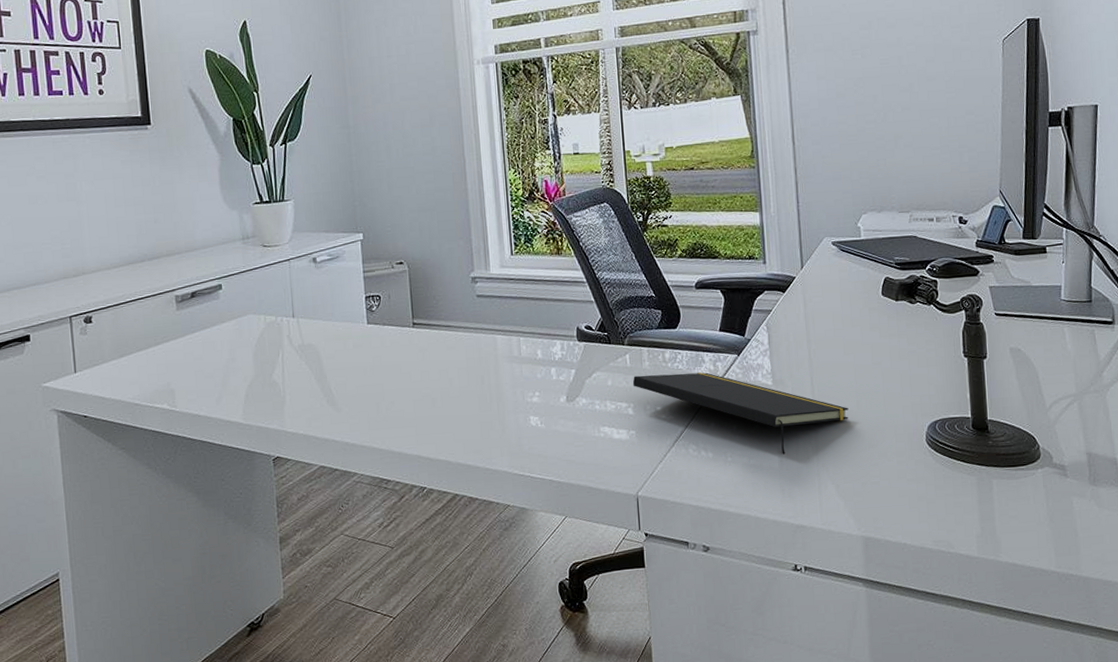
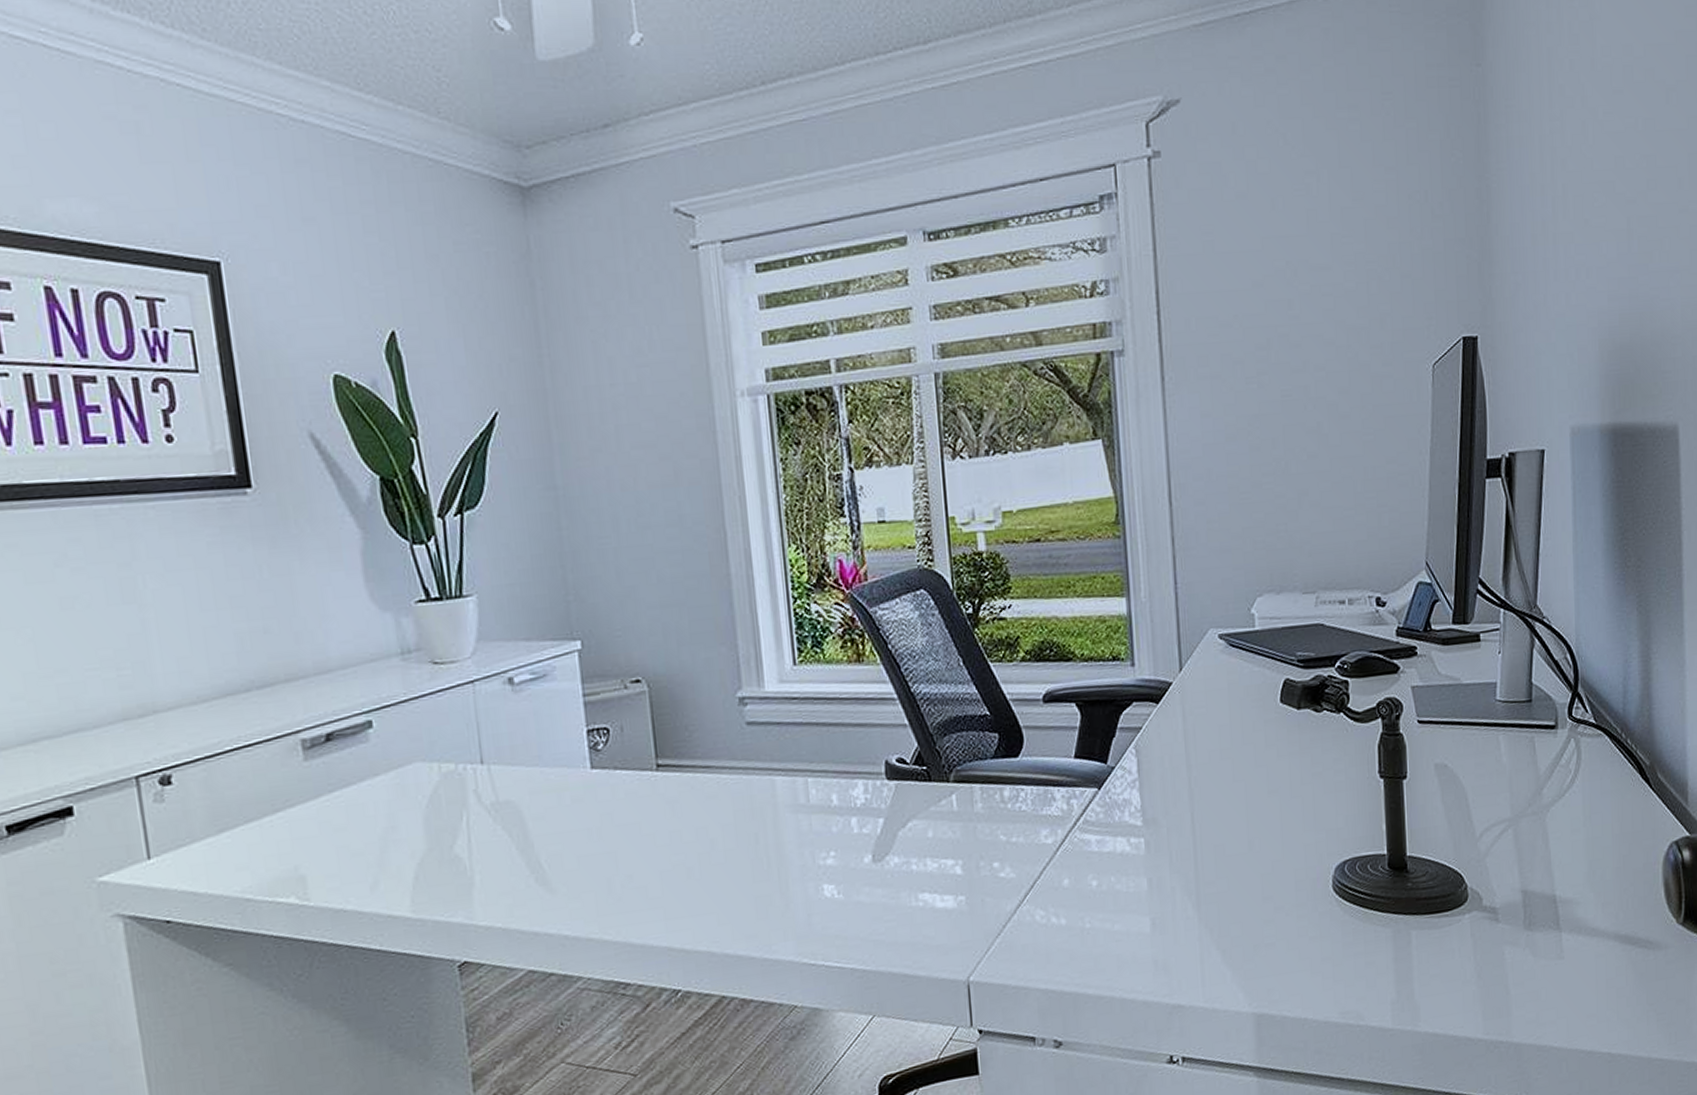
notepad: present [632,372,849,455] -> none [960,813,1238,915]

